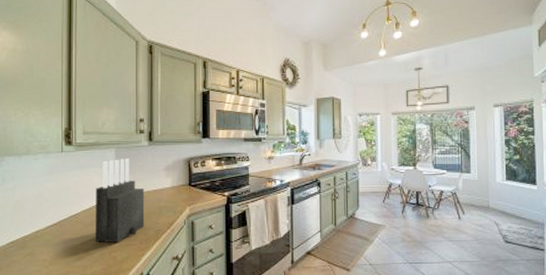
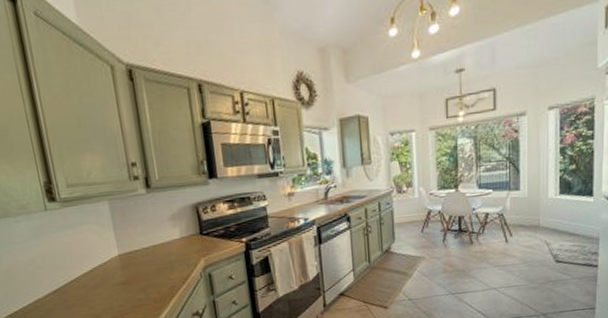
knife block: present [95,158,145,243] -> none [93,210,156,306]

